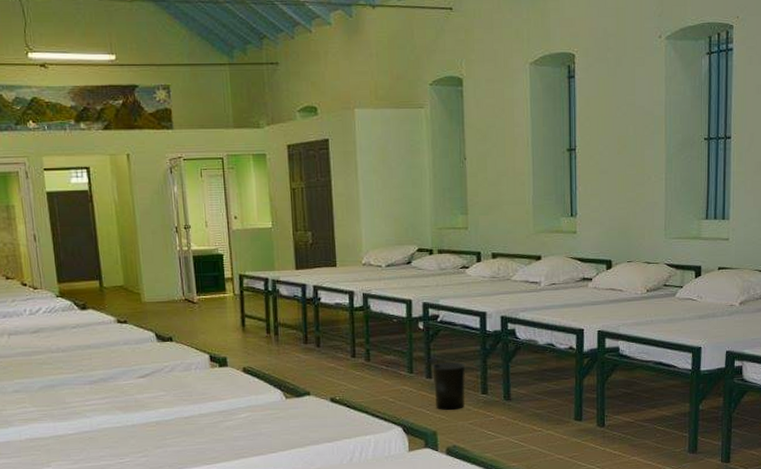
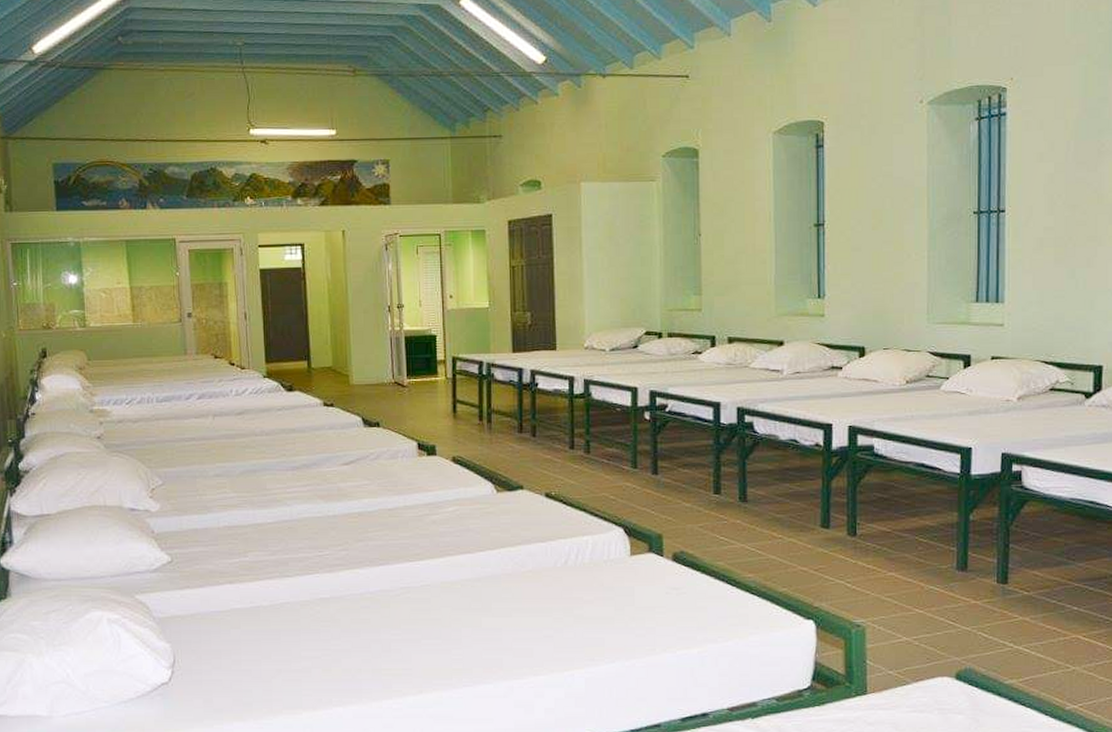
waste bin: present [431,361,466,410] -> none [657,456,696,511]

